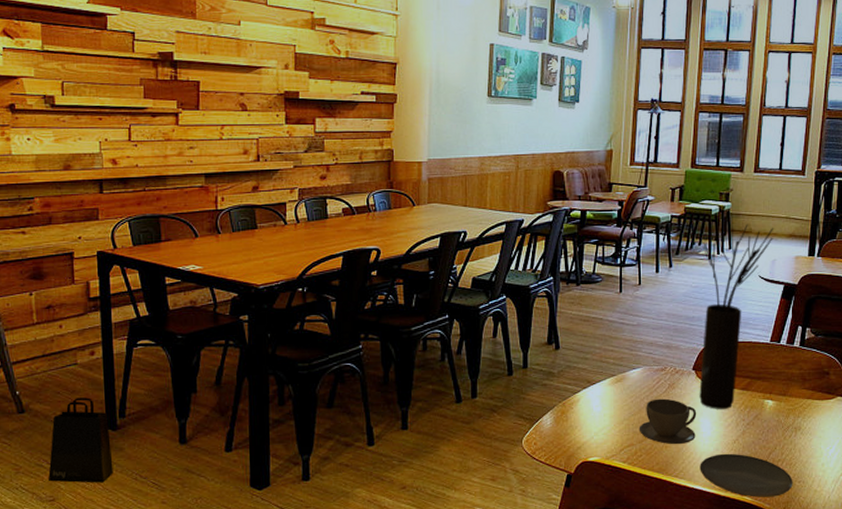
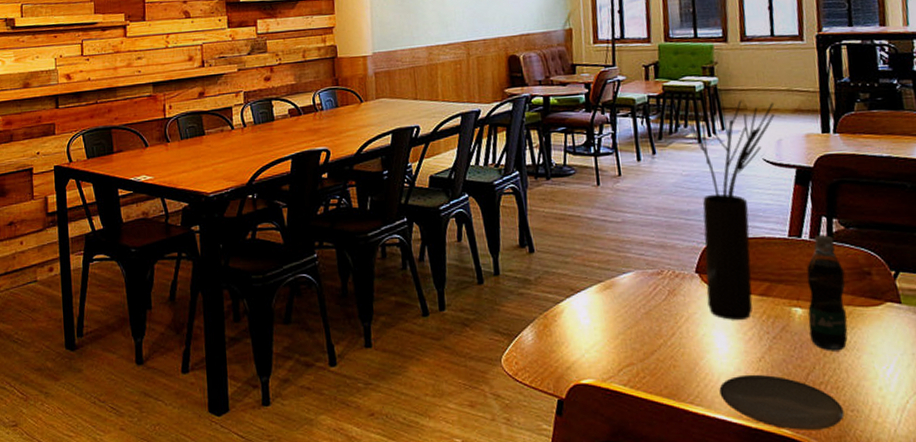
shopping bag: present [48,397,113,483] -> none [11,316,73,407]
teacup: present [639,398,697,445] -> none [638,308,710,364]
bottle: none [776,341,809,435] -> present [806,235,848,351]

